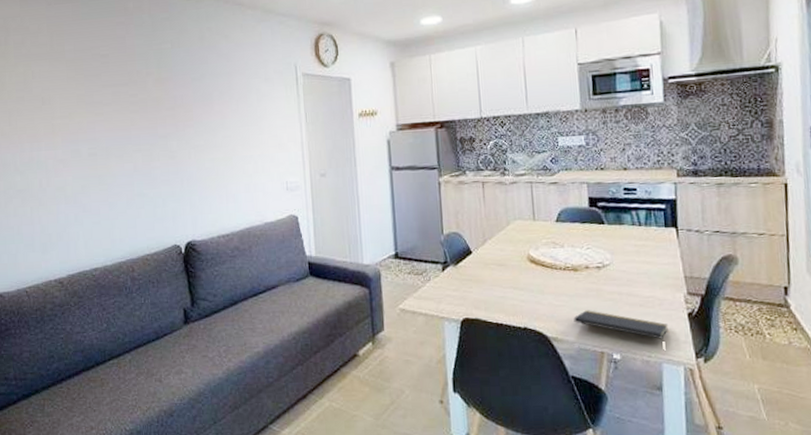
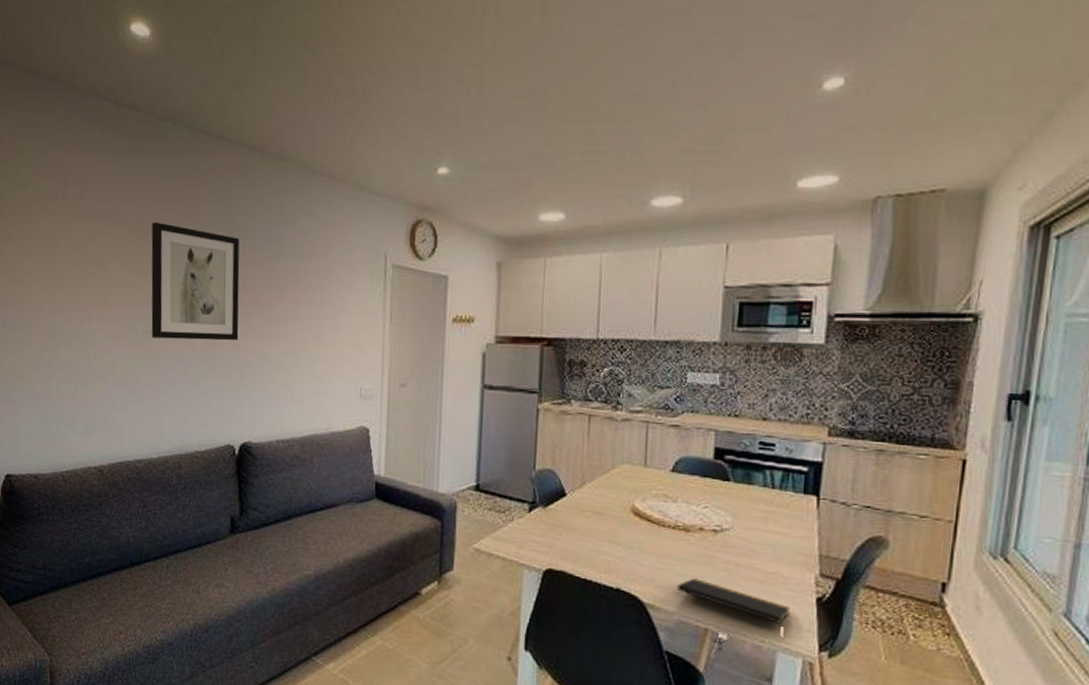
wall art: none [88,57,175,159] -> present [151,222,240,341]

